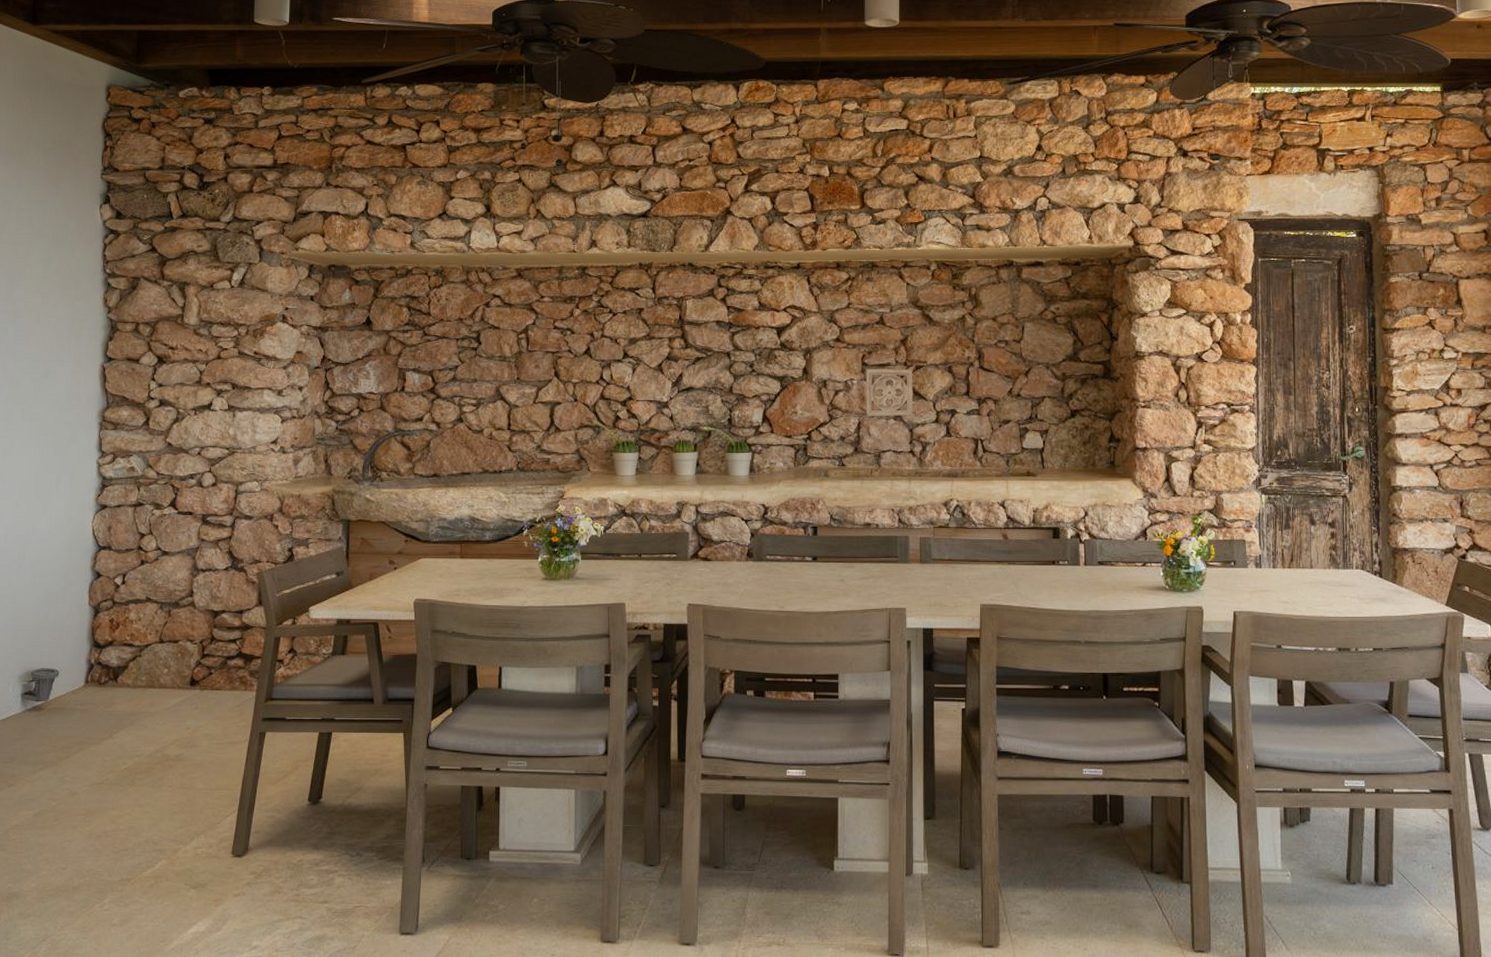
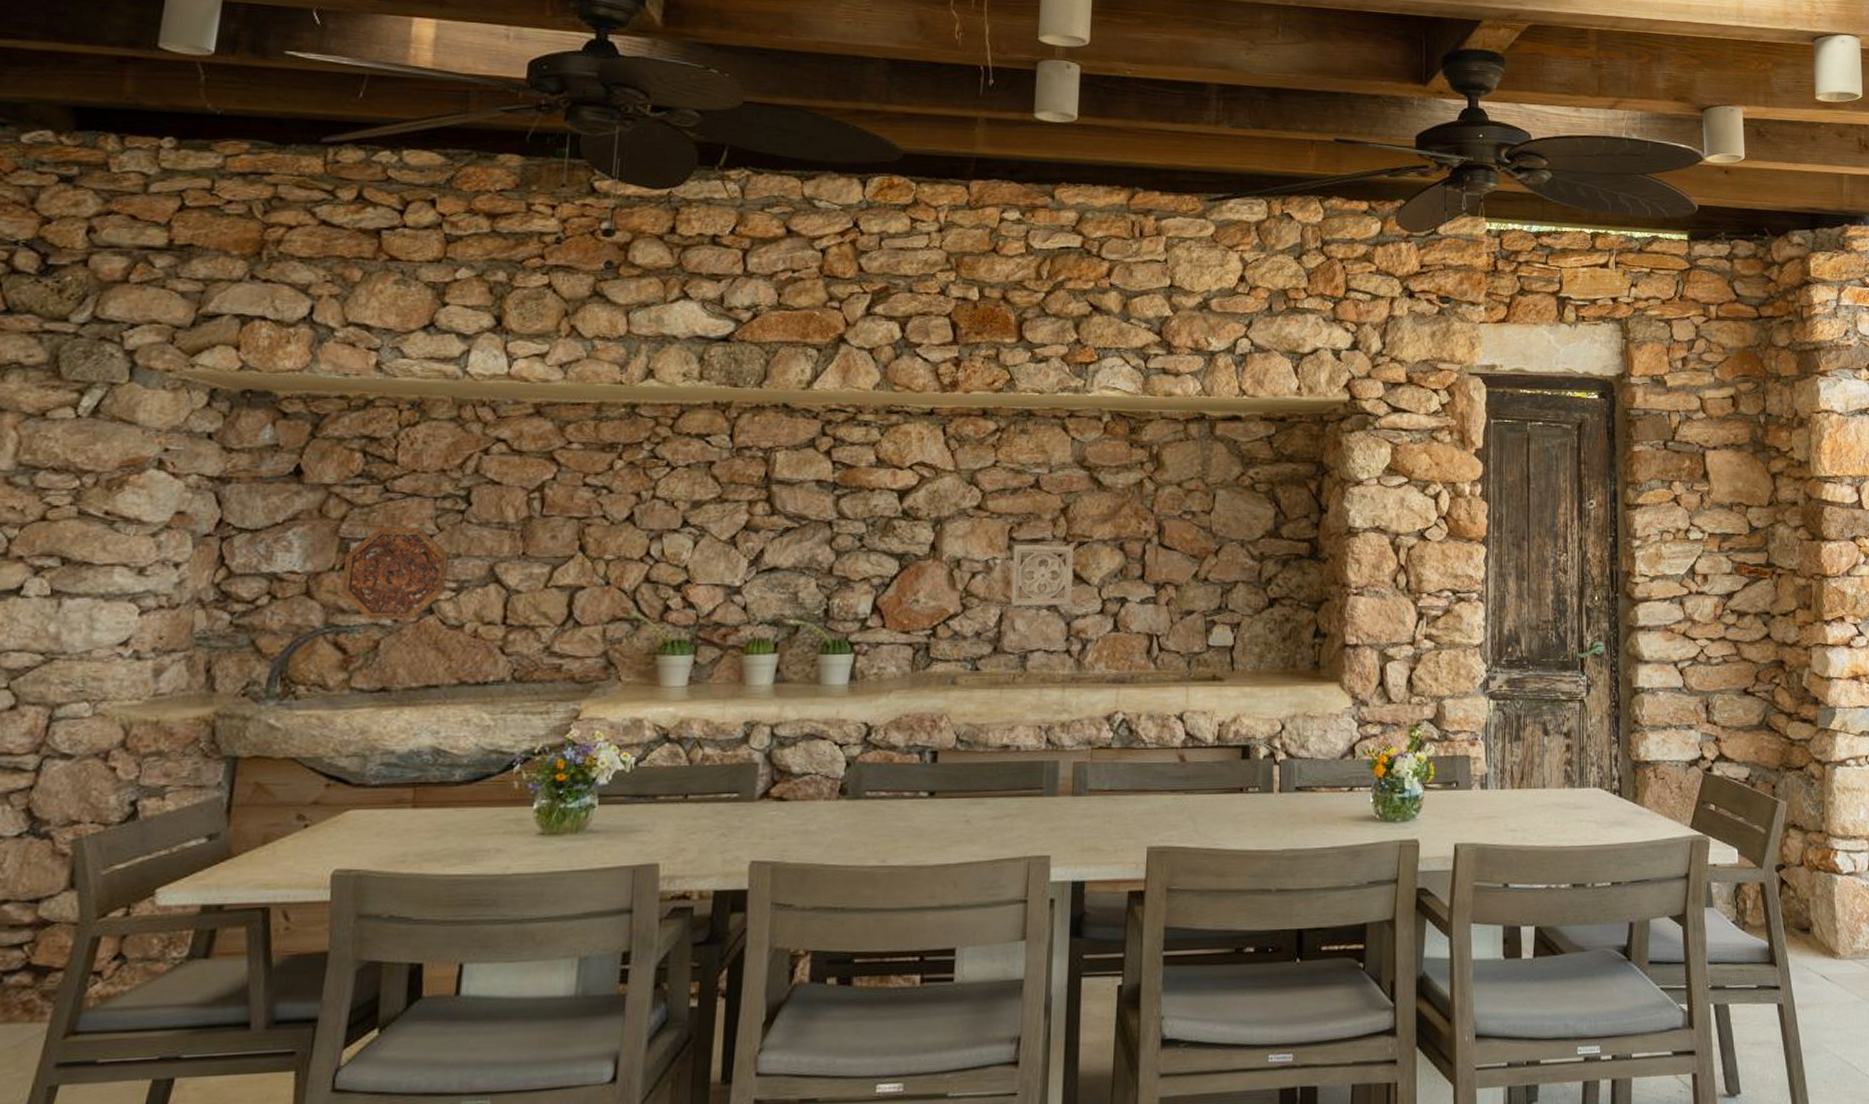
decorative platter: none [402,360,469,427] -> present [340,527,449,621]

